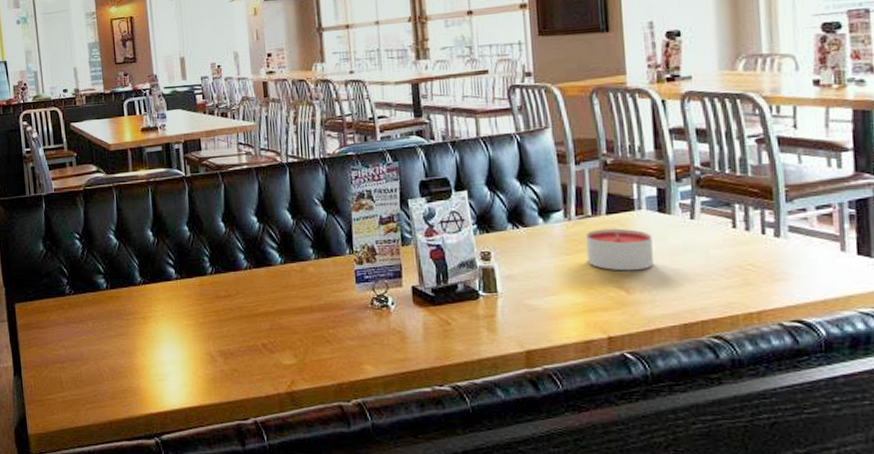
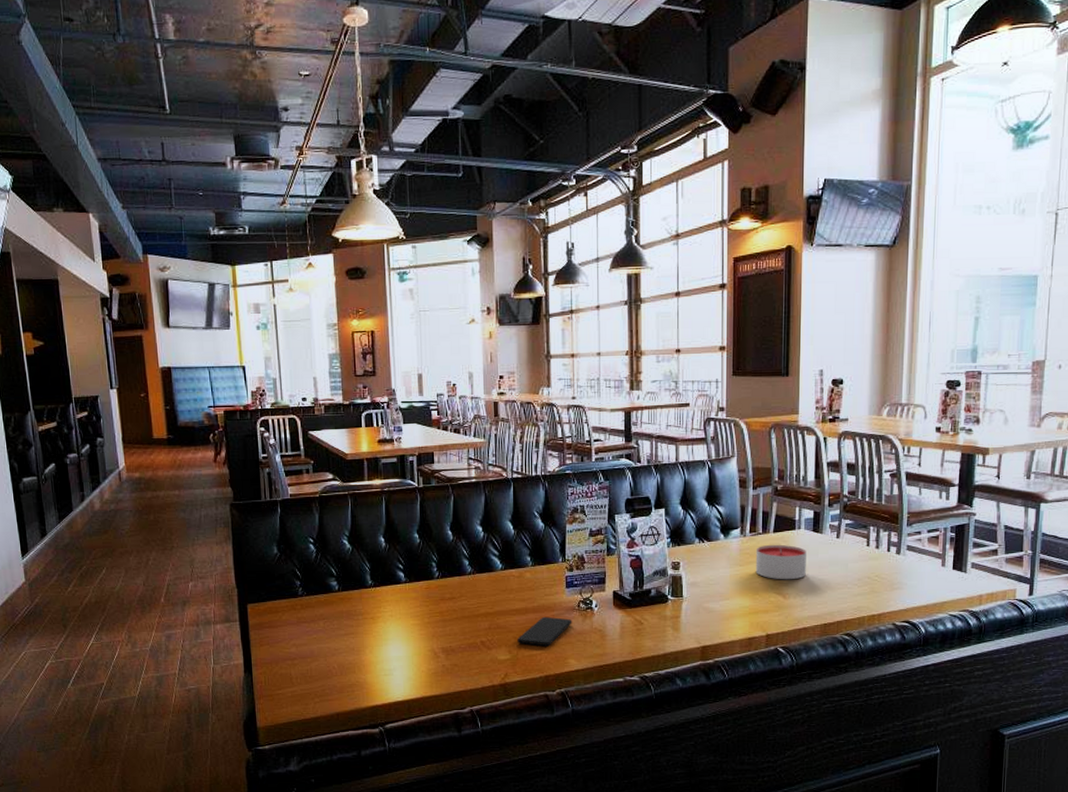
smartphone: none [303,315,366,350] -> present [517,616,572,647]

